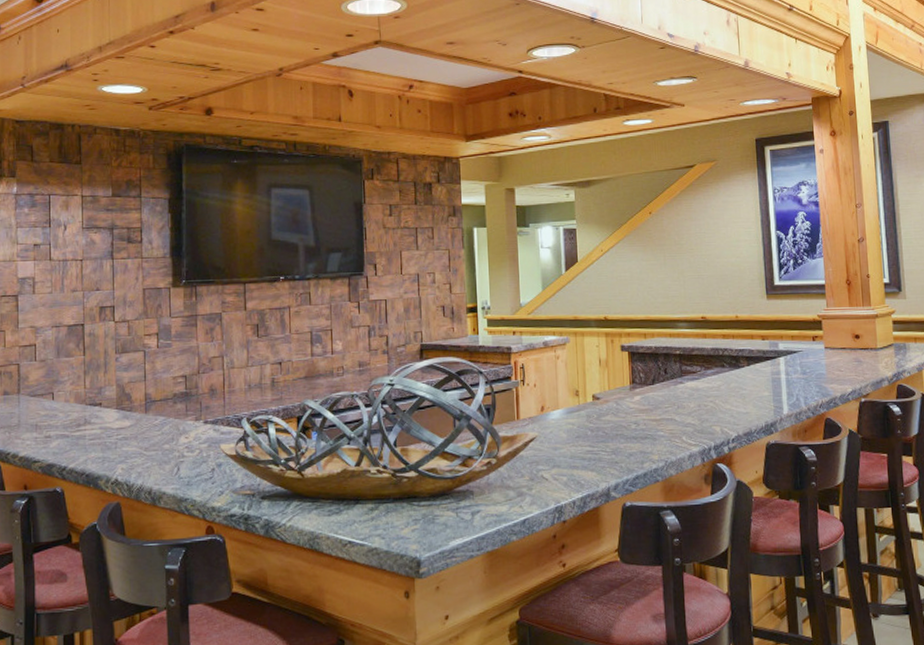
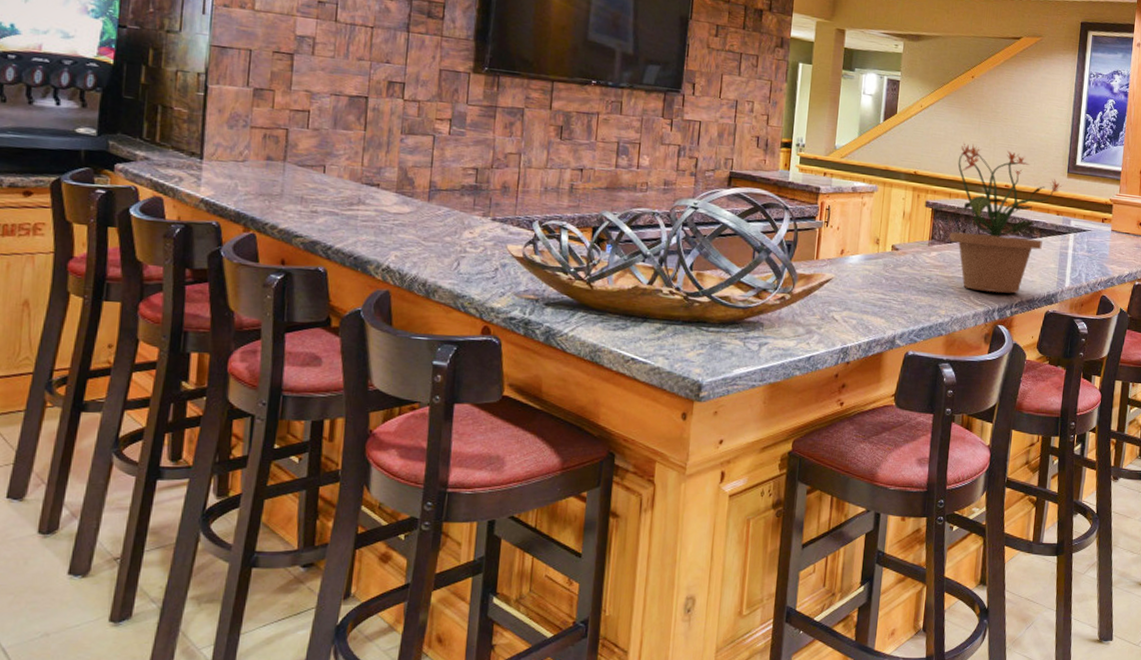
potted plant: none [626,280,763,430] -> present [929,142,1063,294]

